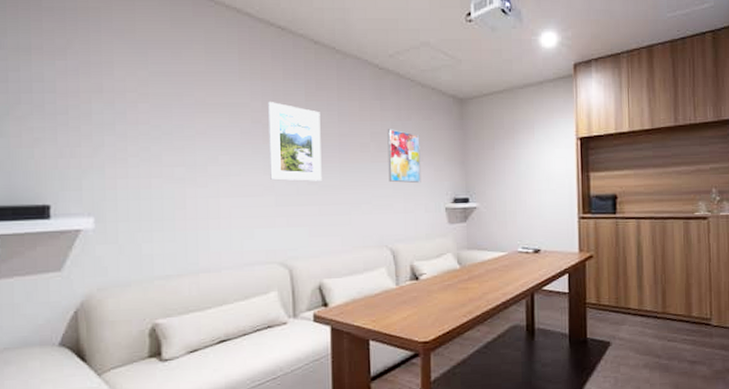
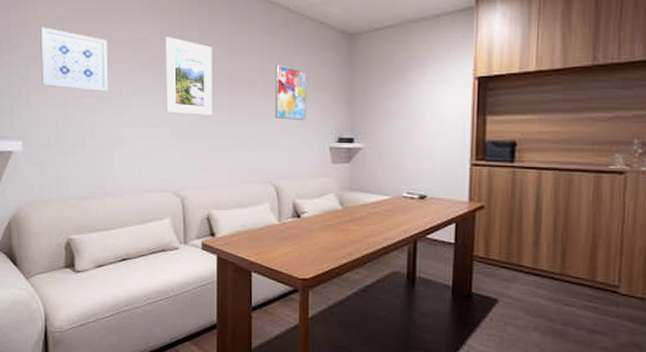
wall art: none [117,91,202,160] -> present [40,27,108,92]

